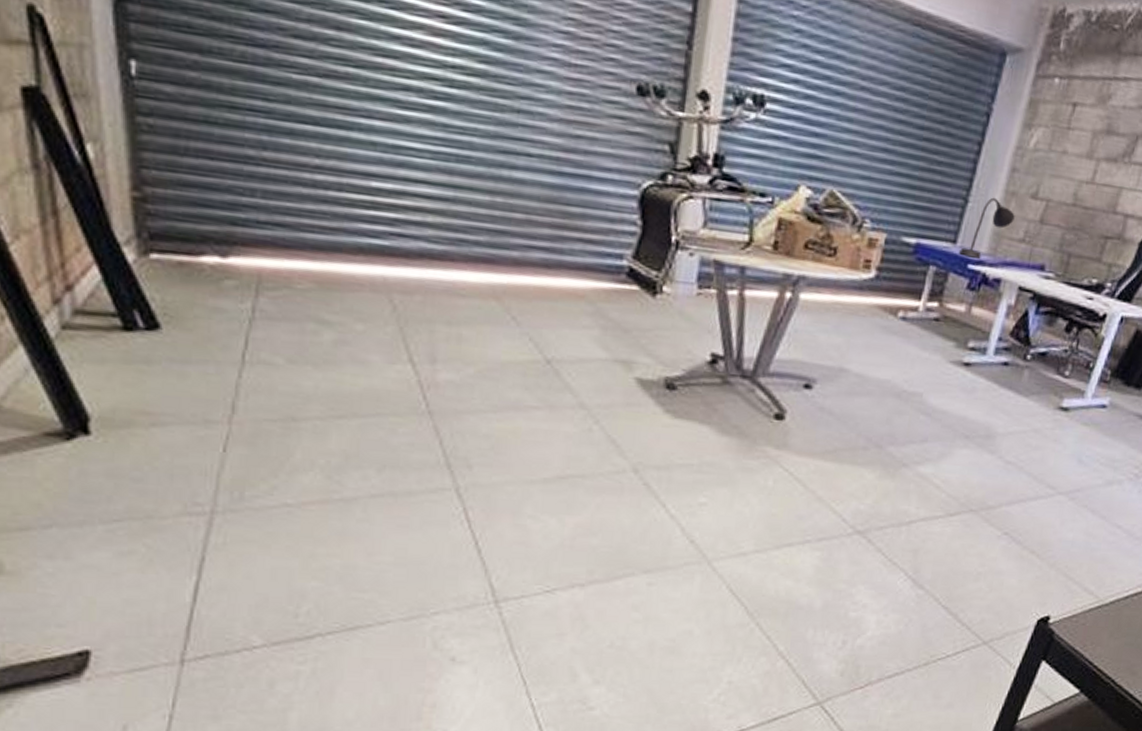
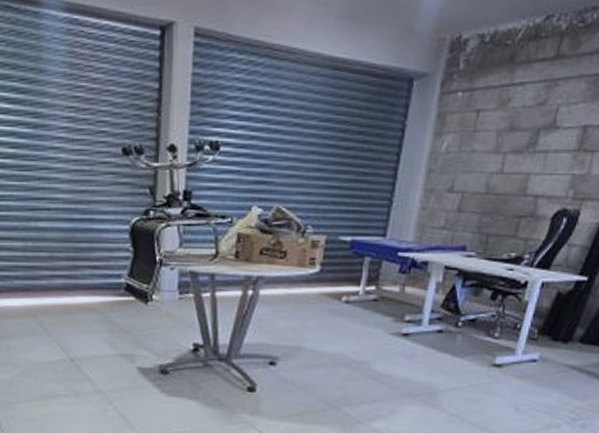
desk lamp: present [959,197,1015,259] -> none [389,196,435,247]

